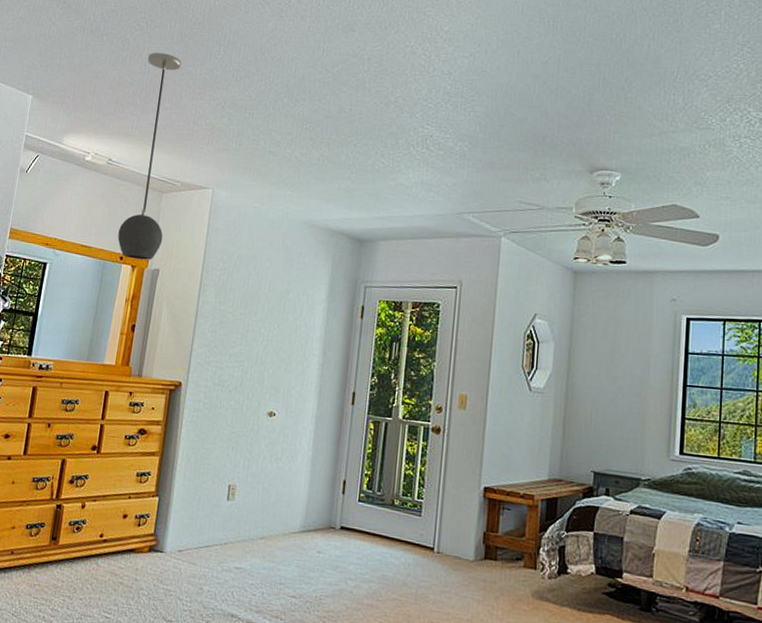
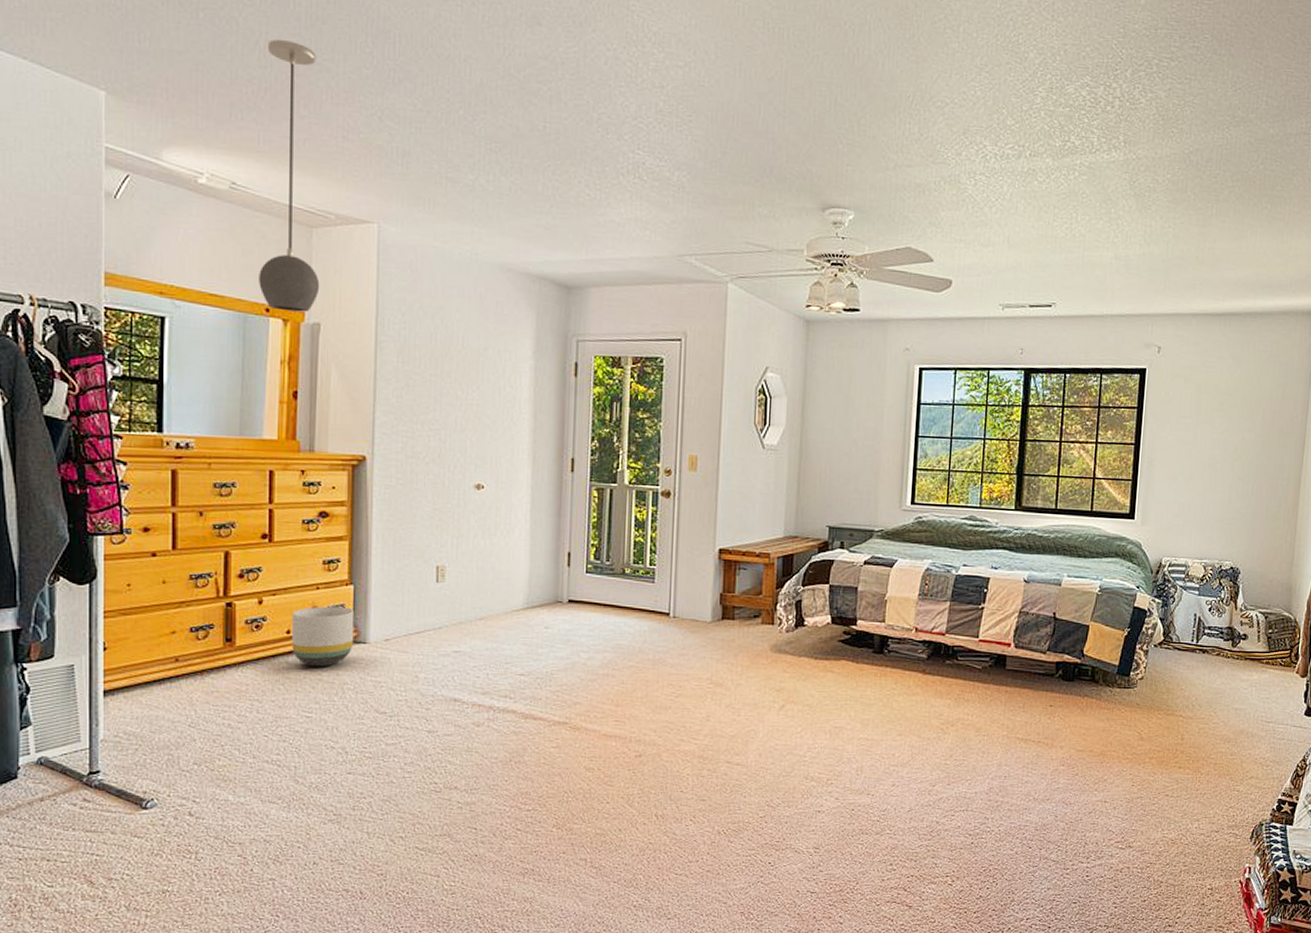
planter: none [102,514,157,572] -> present [292,606,355,667]

